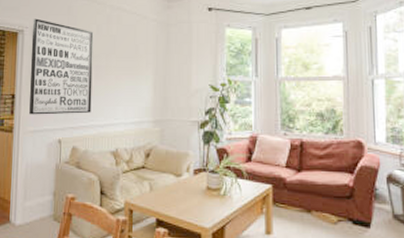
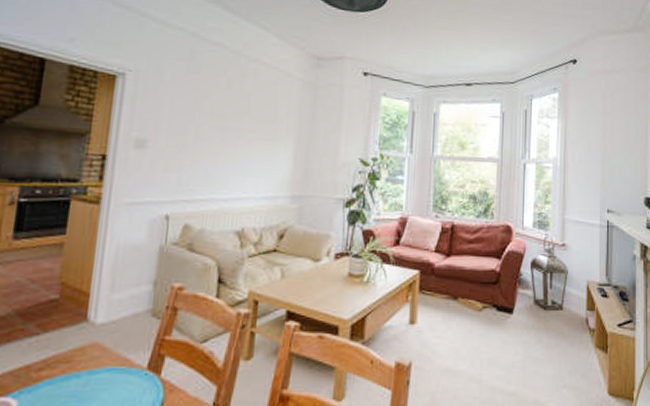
wall art: present [29,18,94,115] -> none [126,60,222,184]

